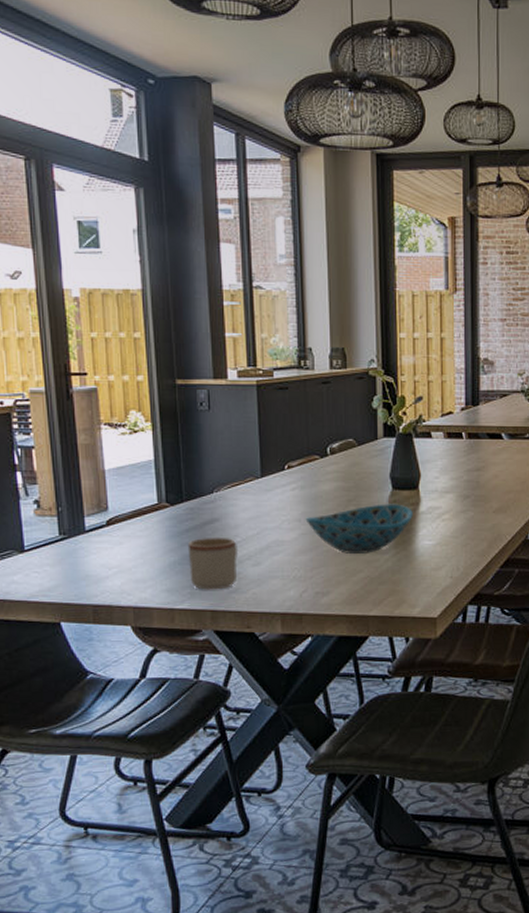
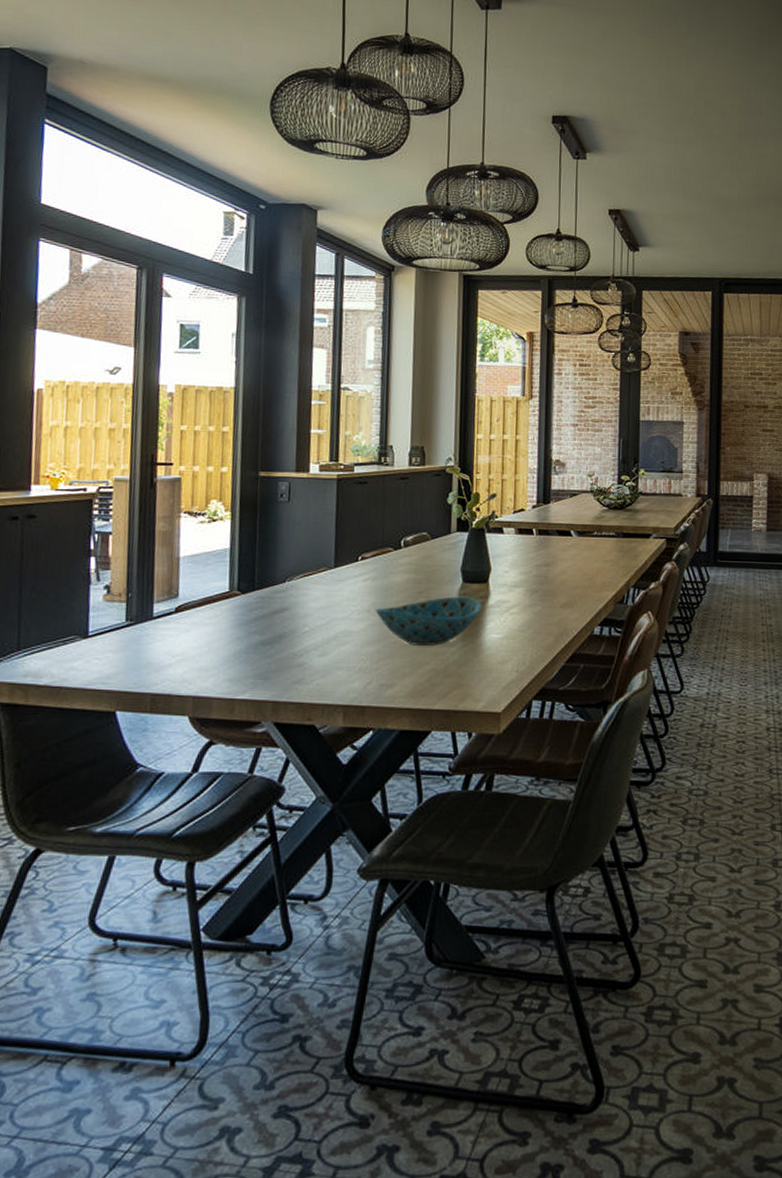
mug: present [187,538,239,590] -> none [254,627,306,680]

